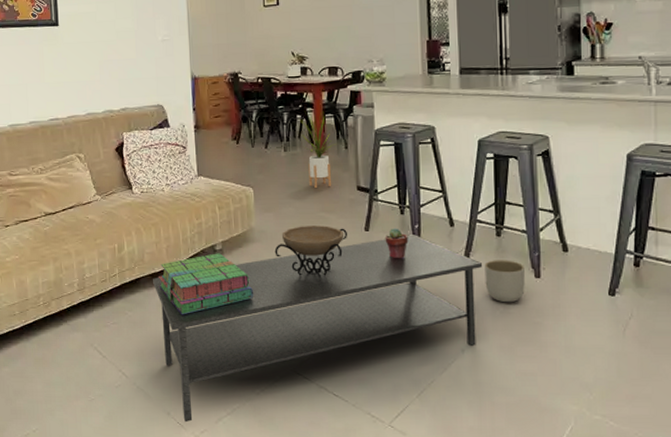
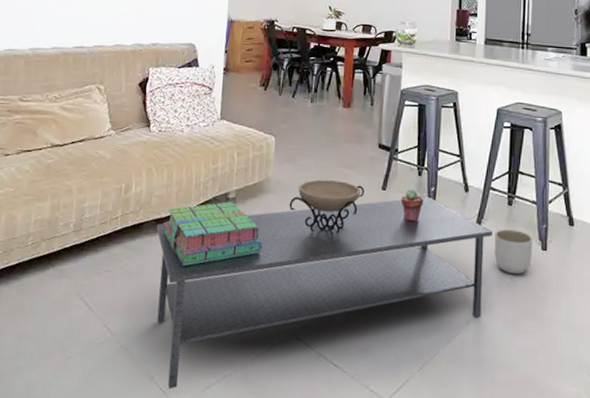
house plant: present [299,112,337,189] -> none [329,67,363,143]

